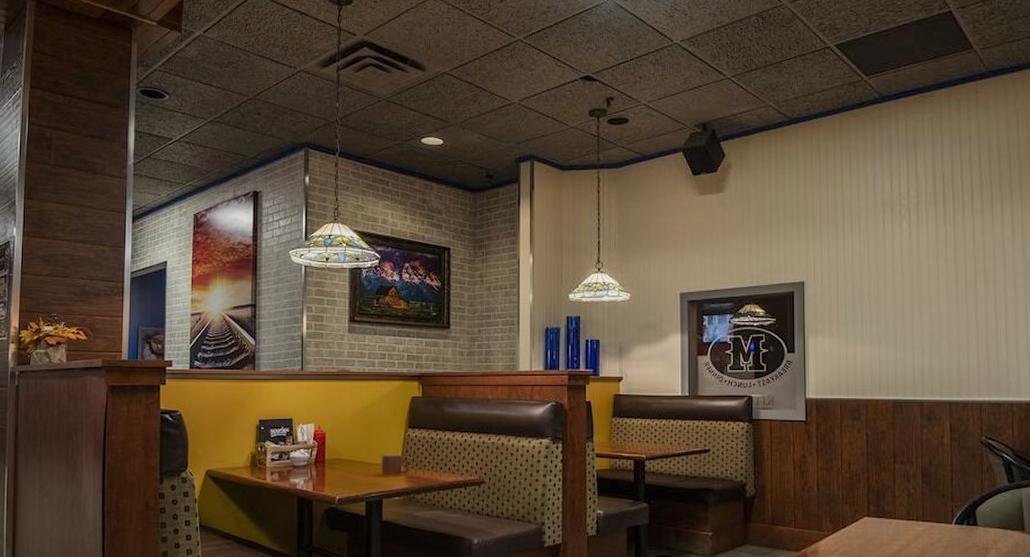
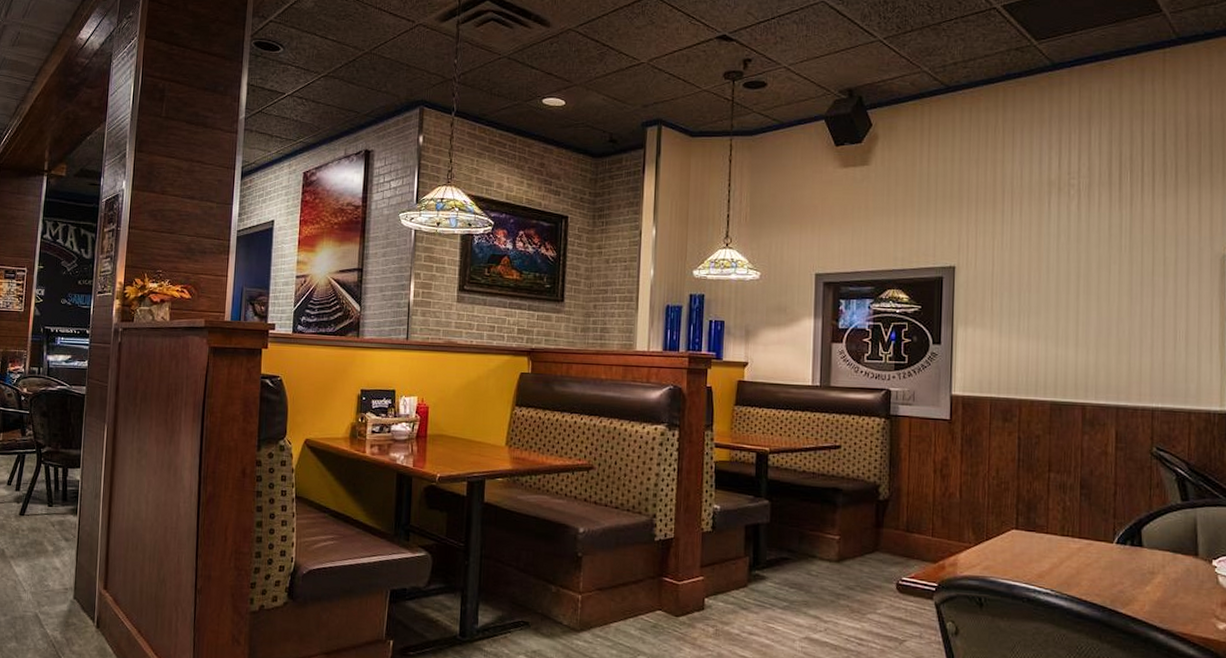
mug: present [382,454,409,477] -> none [485,432,515,458]

